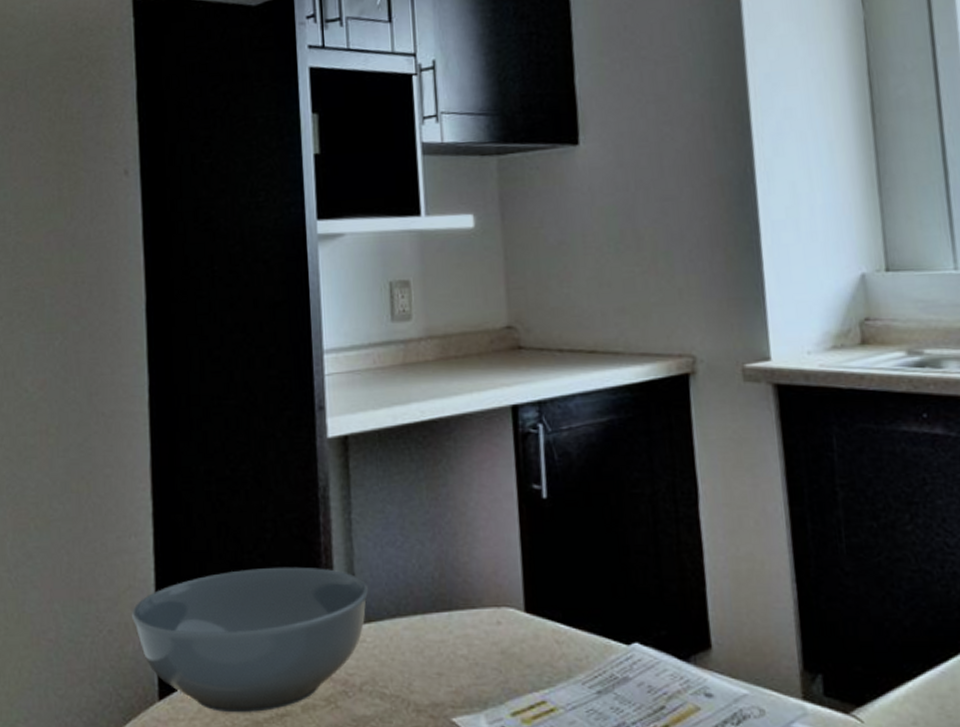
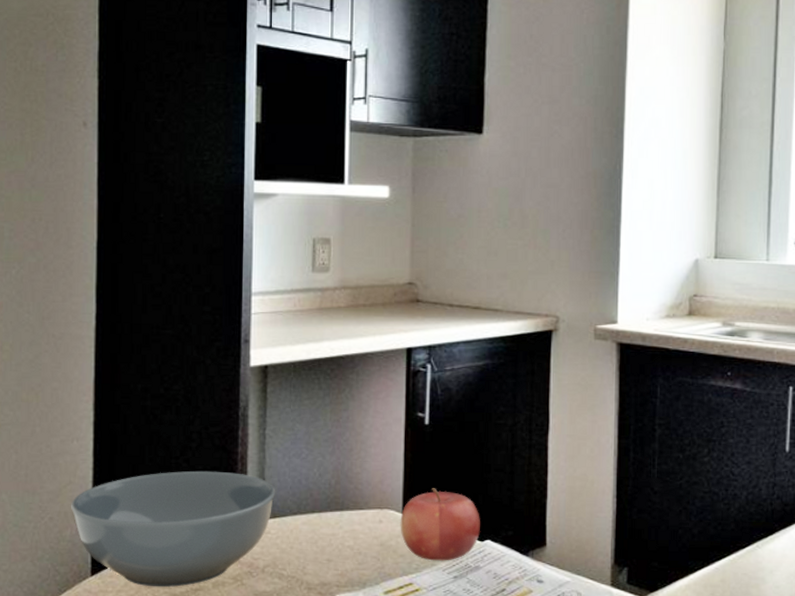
fruit: none [522,578,625,672] -> present [400,488,480,561]

